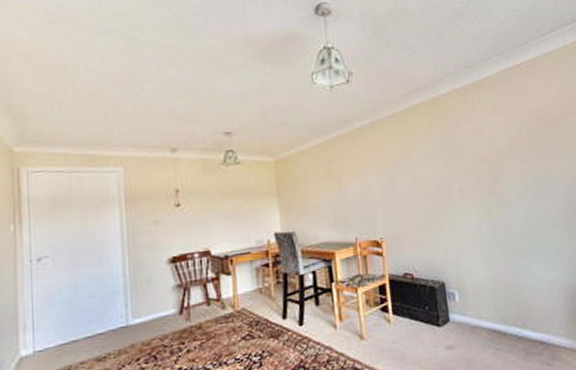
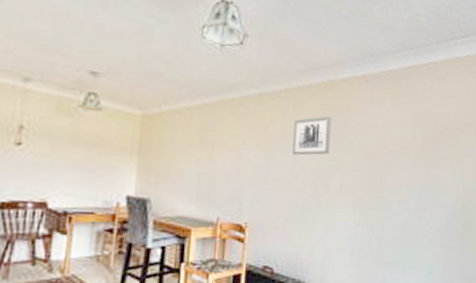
wall art: none [407,129,444,171] -> present [292,115,332,156]

